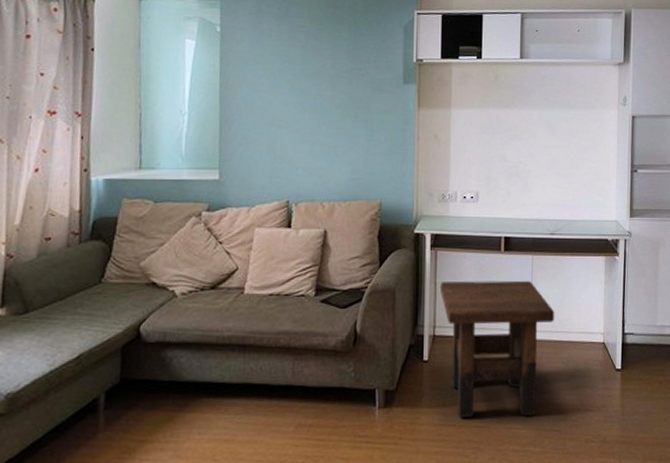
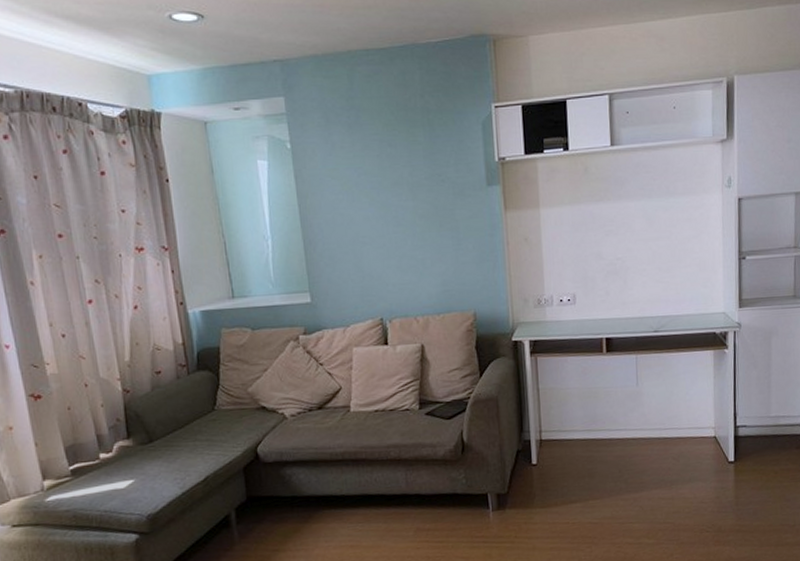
side table: present [441,280,555,418] -> none [543,380,663,516]

